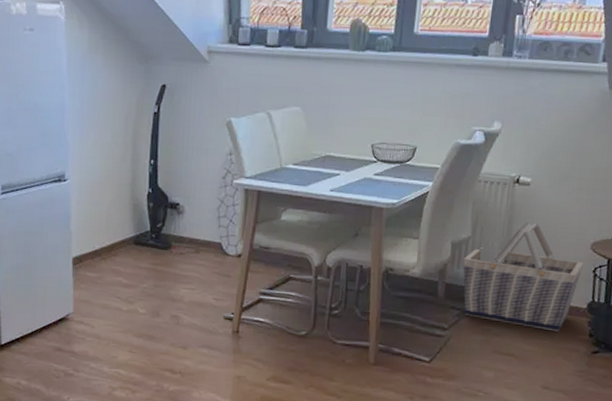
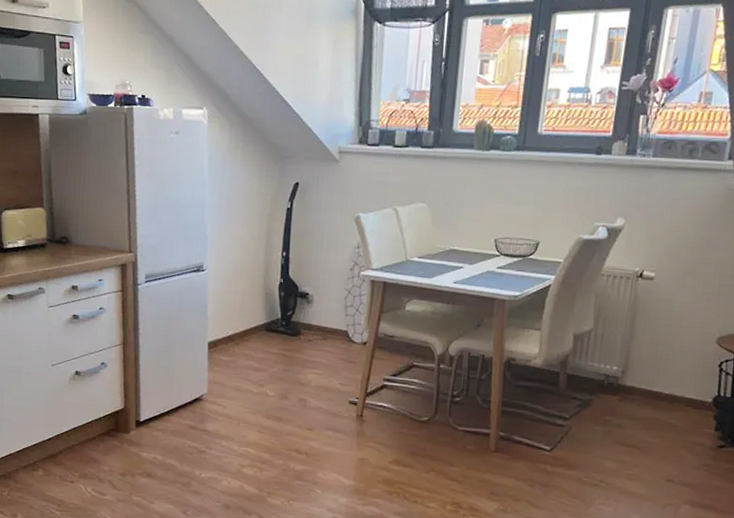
basket: present [463,222,584,332] -> none [585,315,710,425]

